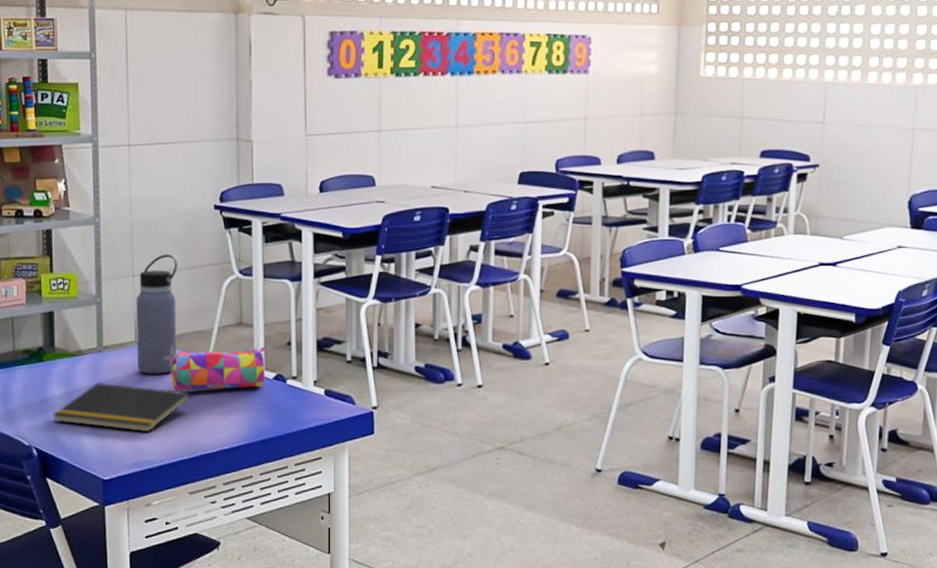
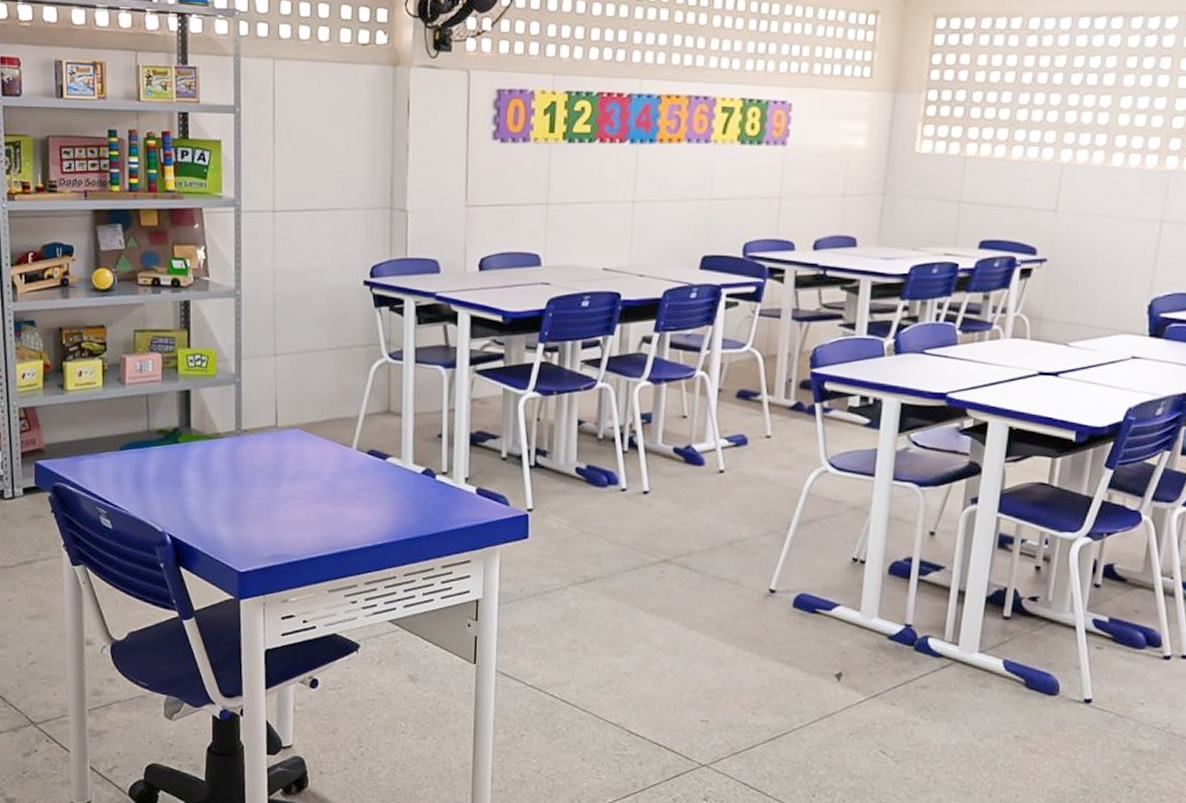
notepad: present [52,382,190,433] -> none [187,468,332,524]
water bottle: present [135,254,177,374] -> none [277,332,323,463]
pencil case: present [171,346,266,391] -> none [312,438,415,482]

